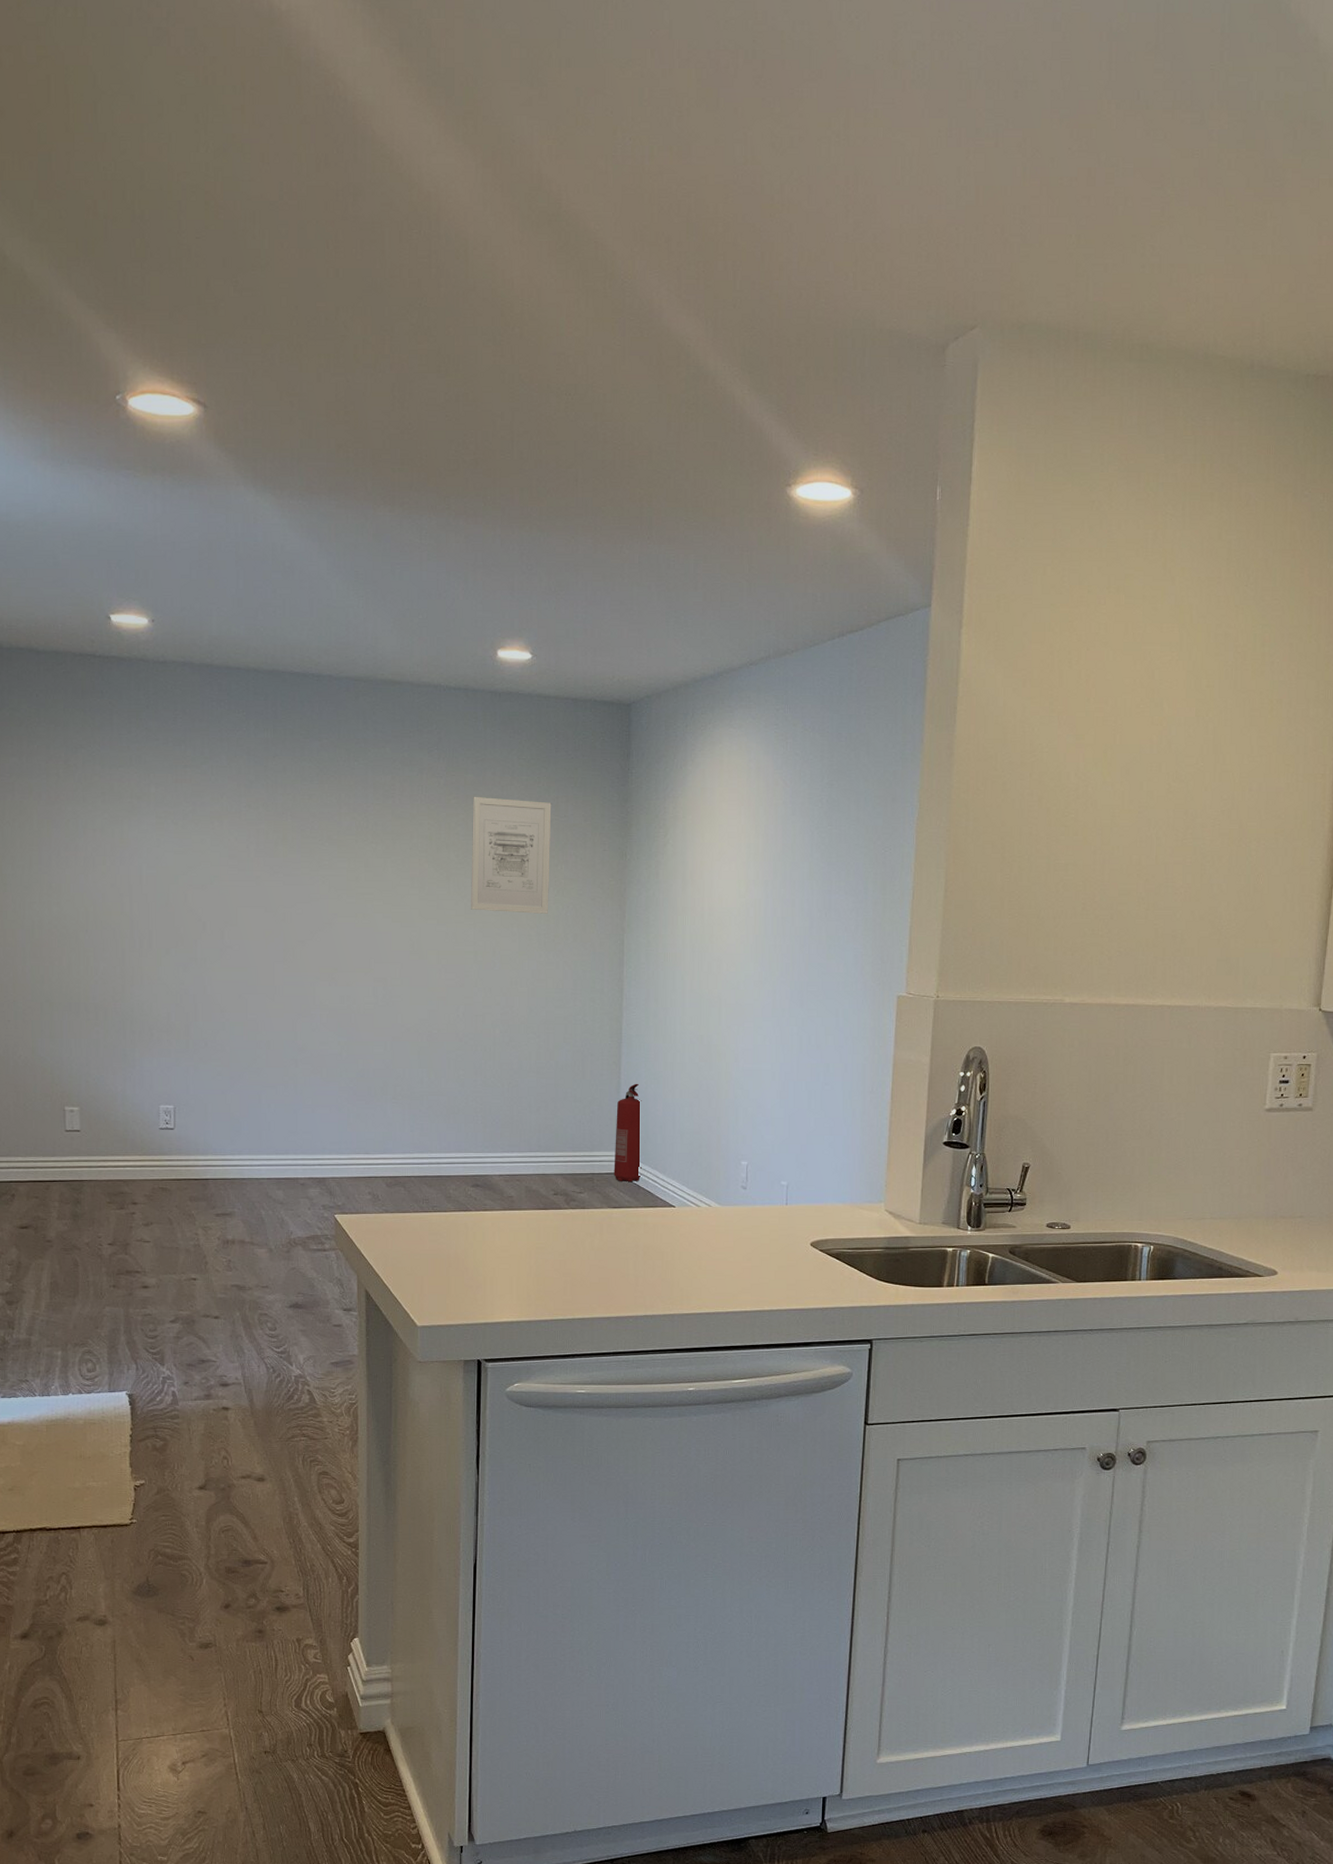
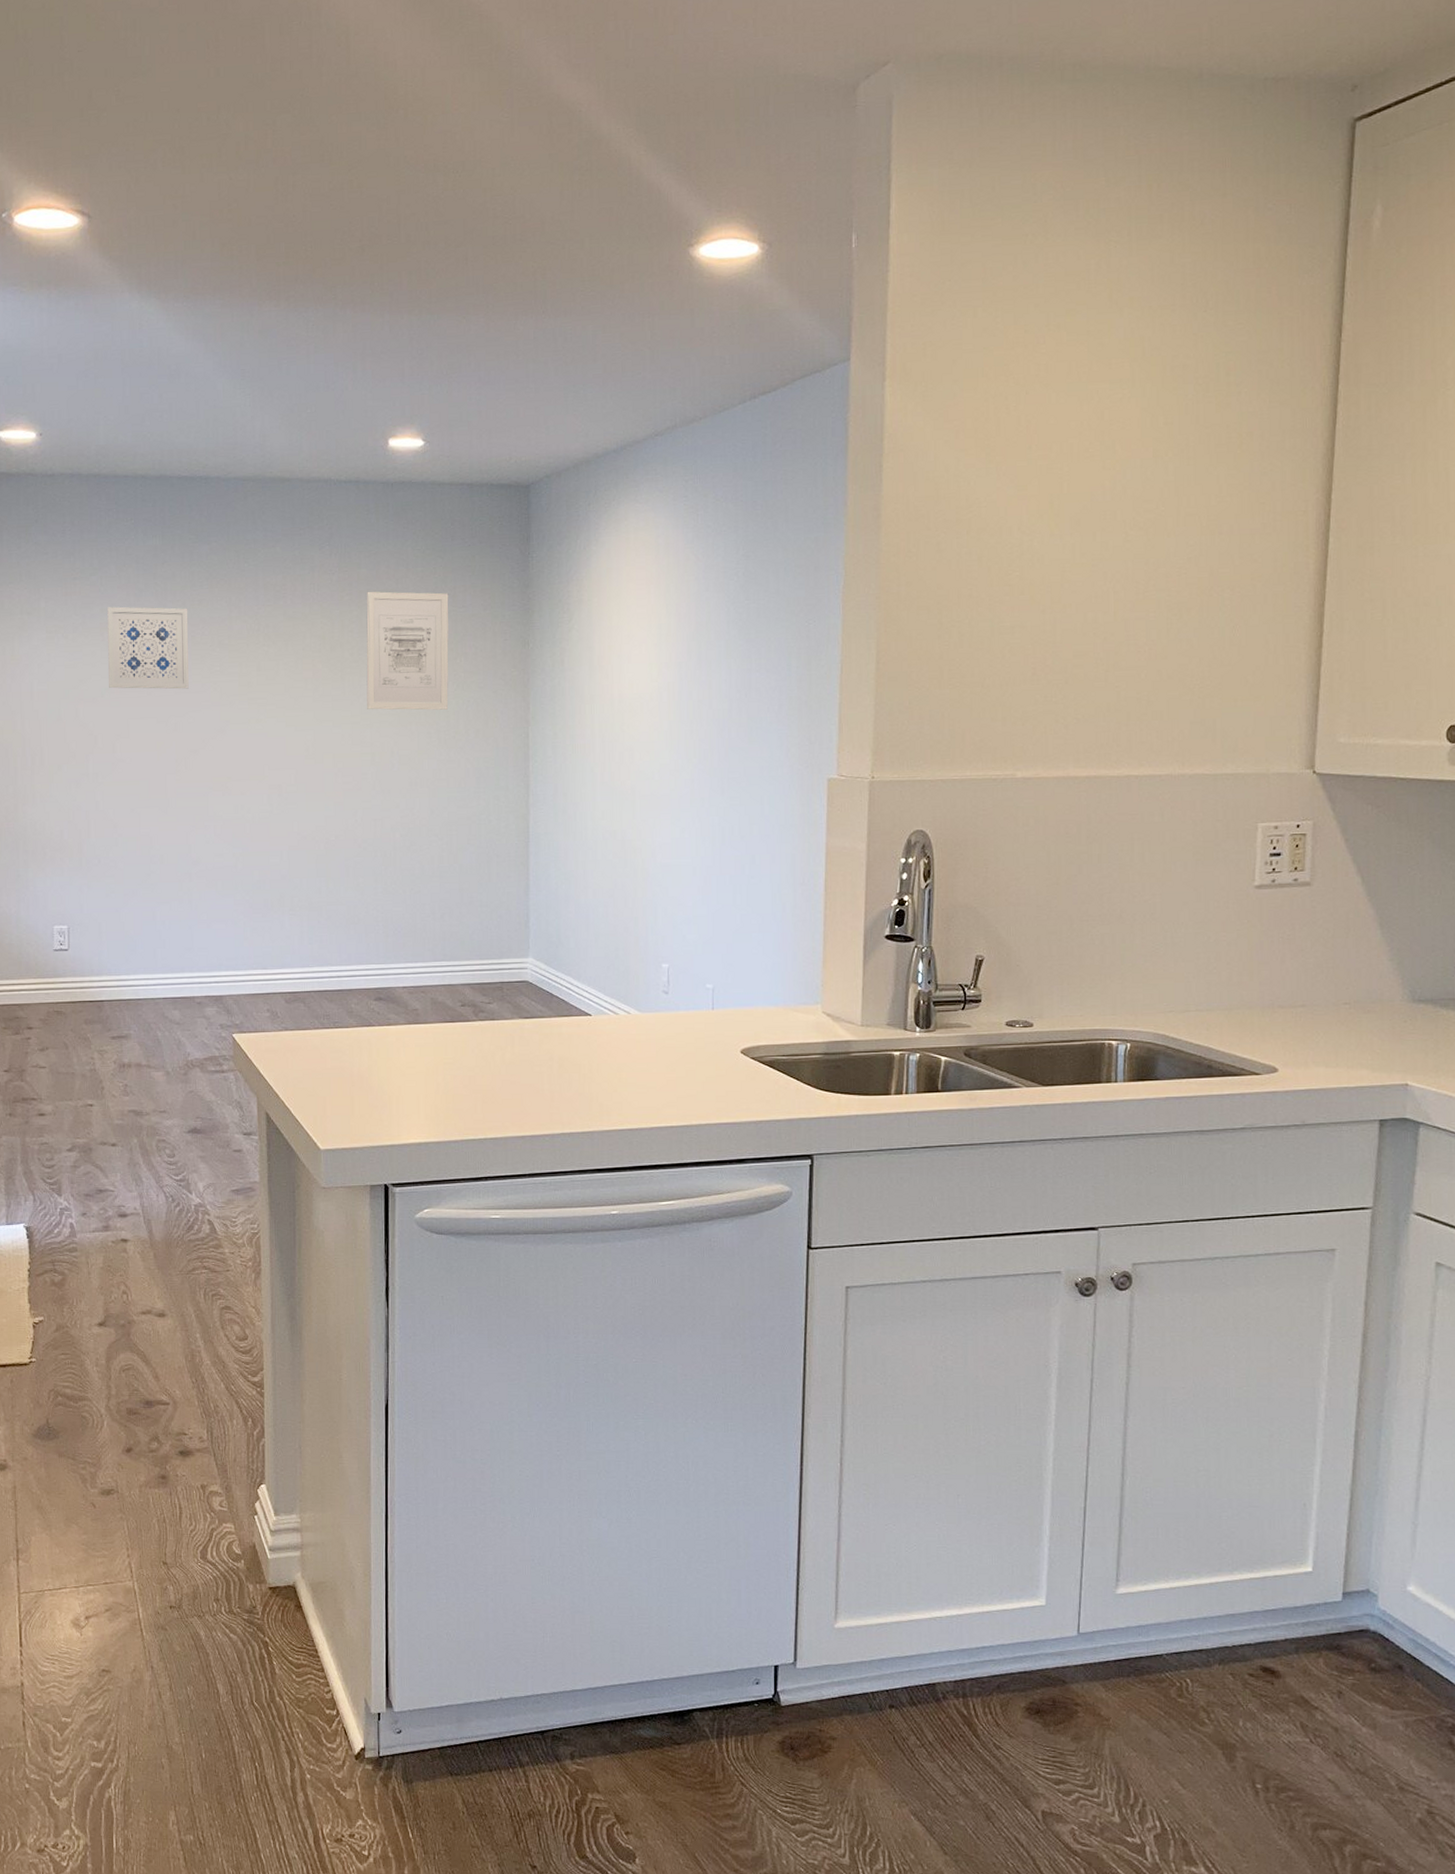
wall art: none [218,796,298,881] -> present [107,606,189,689]
fire extinguisher: present [614,1083,642,1183] -> none [524,884,554,991]

